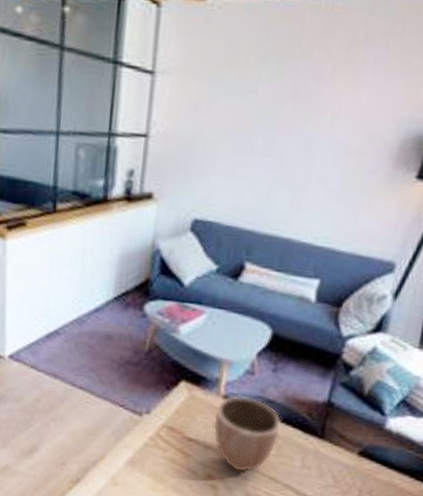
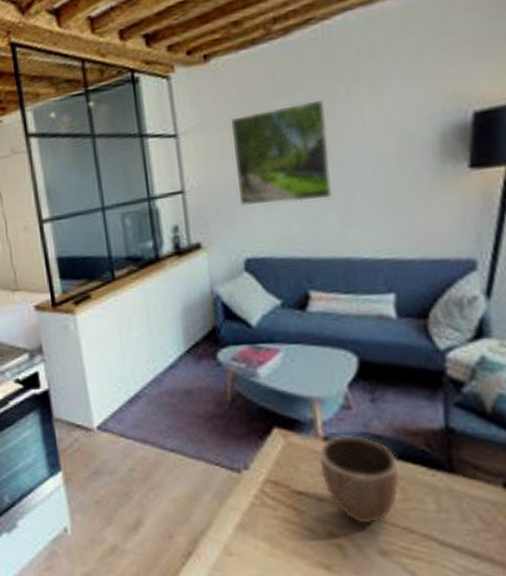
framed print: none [202,69,308,177] -> present [231,99,334,206]

